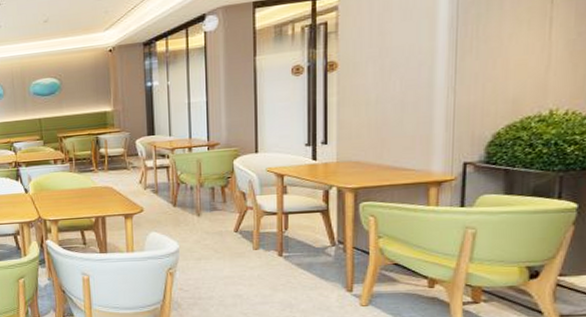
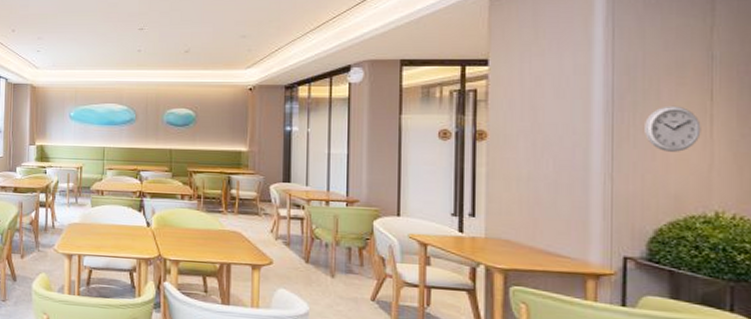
wall clock: none [487,12,541,59] -> present [645,105,701,152]

